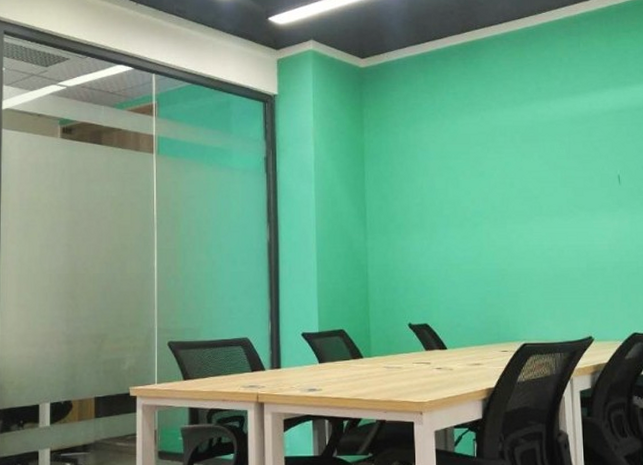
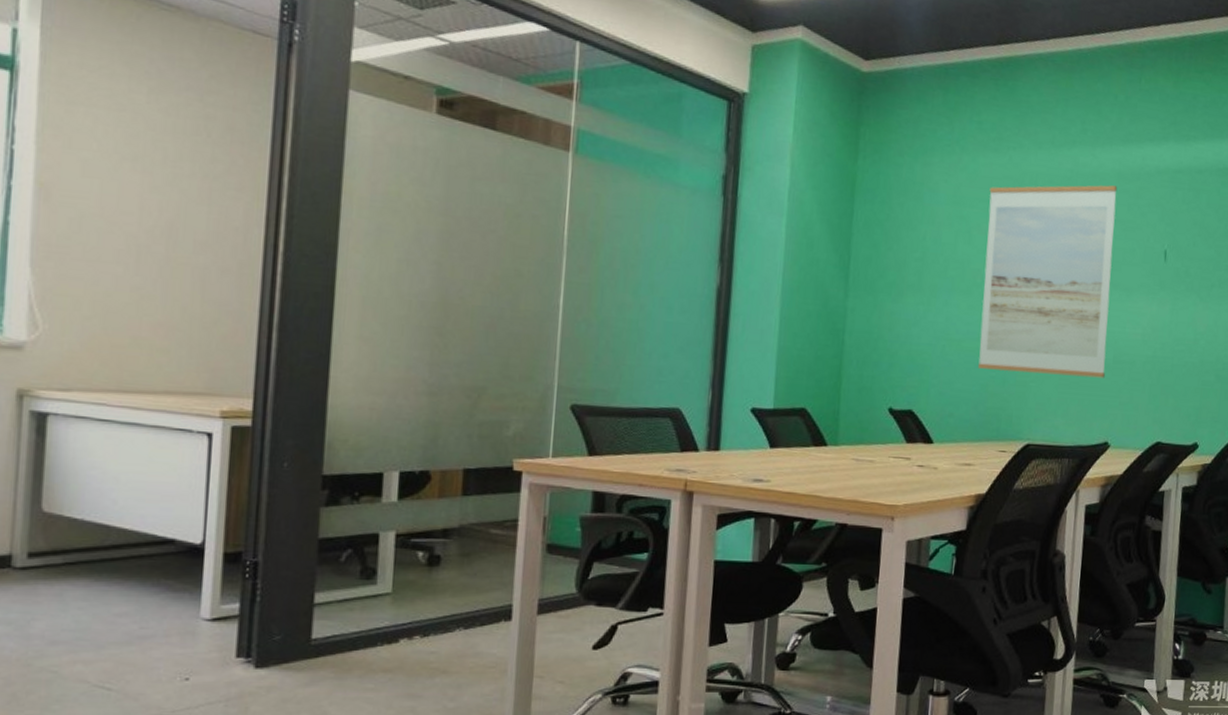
wall art: none [468,129,582,285] -> present [978,185,1118,378]

